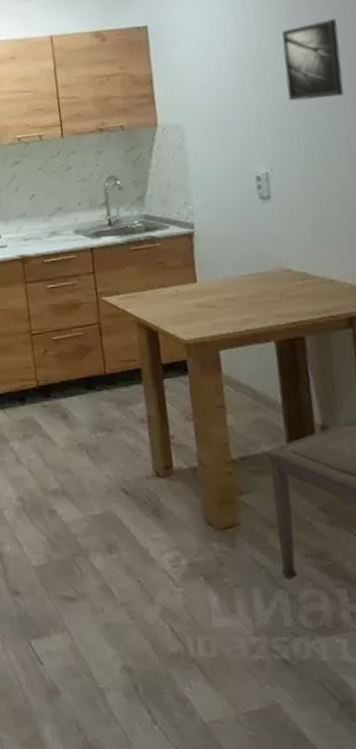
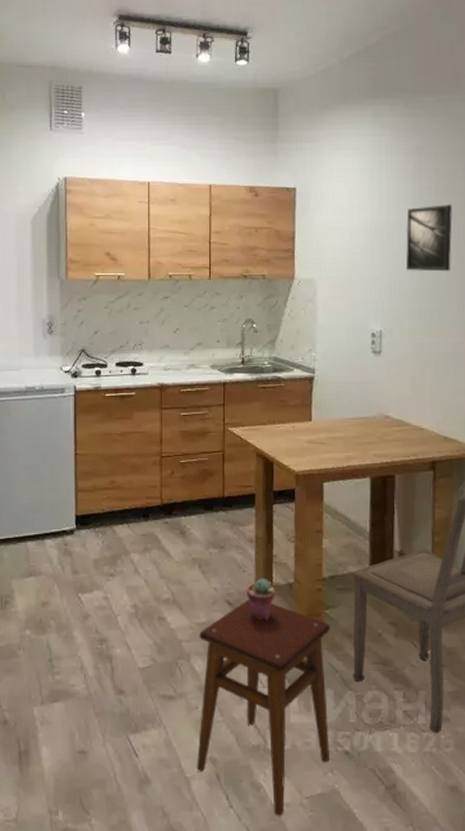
stool: none [95,487,266,735] -> present [196,599,330,817]
potted succulent: none [144,462,178,509] -> present [247,578,275,619]

